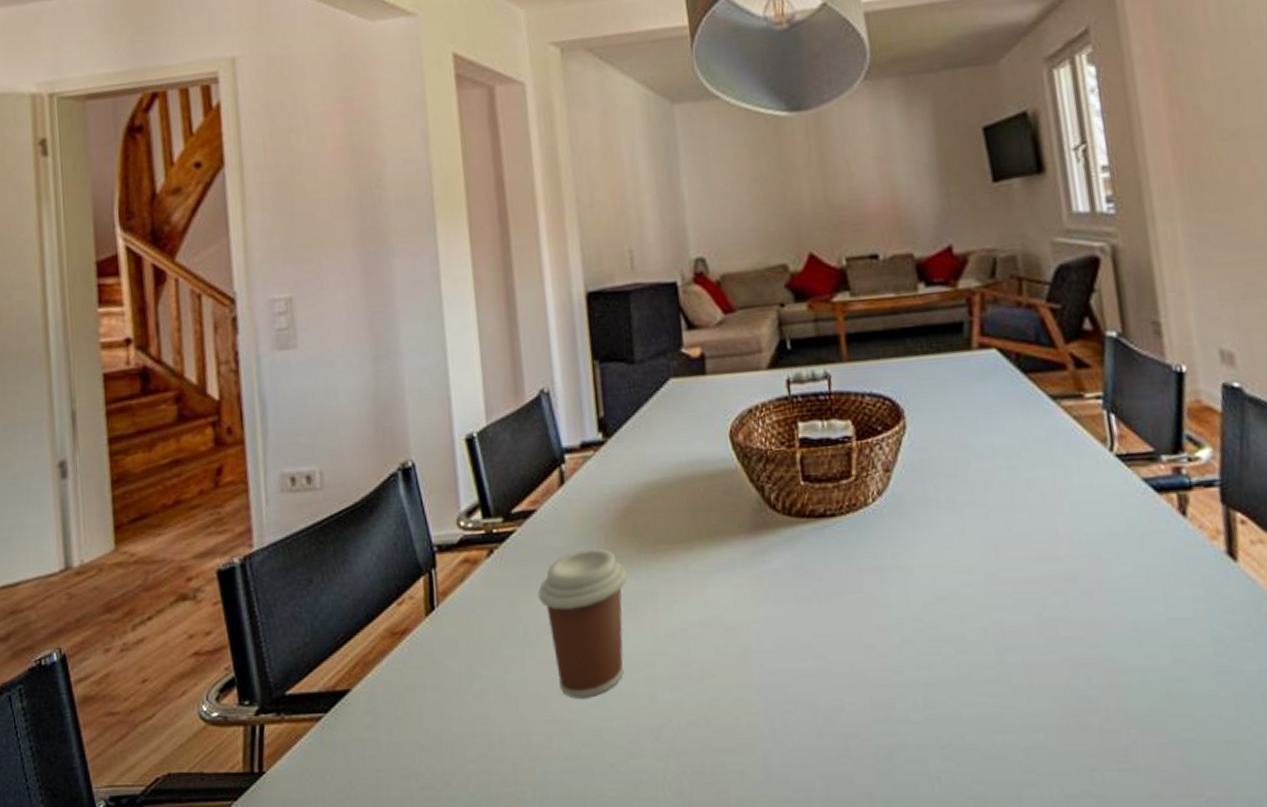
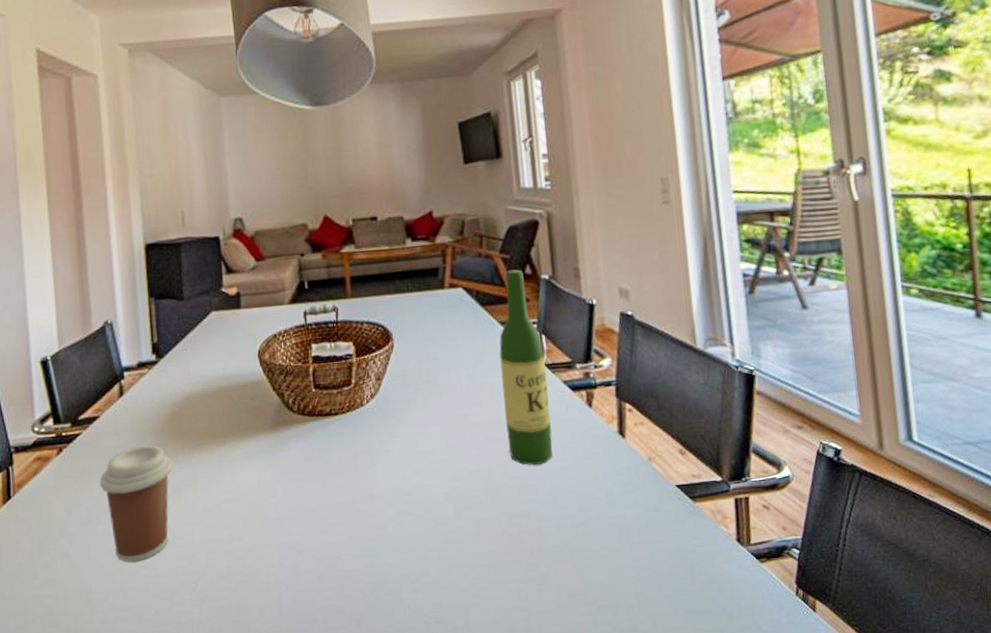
wine bottle: none [1050,324,1132,594] -> present [499,269,553,465]

